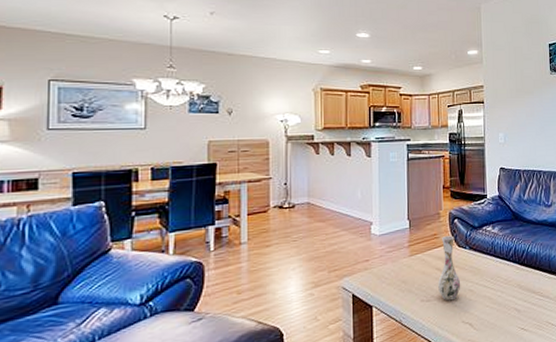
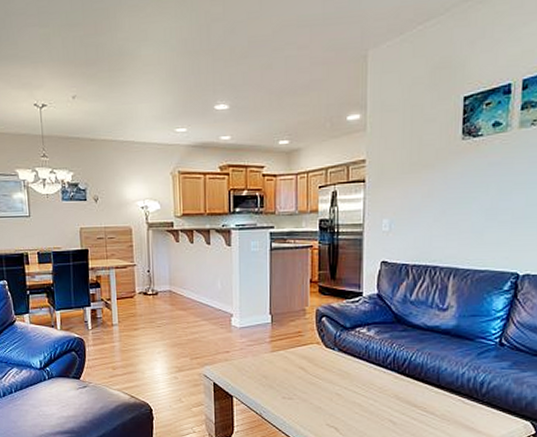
vase: present [437,235,461,301] -> none [300,335,327,402]

